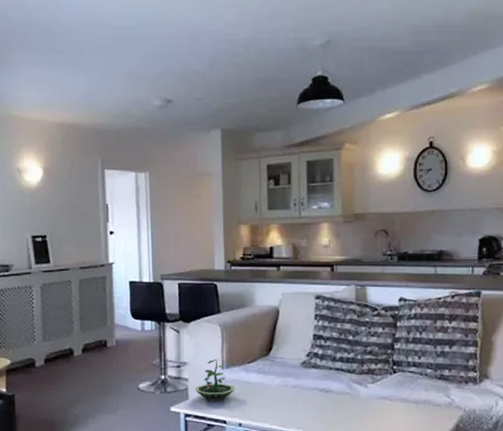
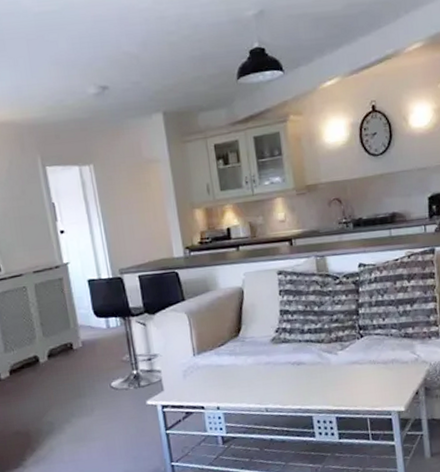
terrarium: present [195,358,236,401] -> none [169,346,210,390]

